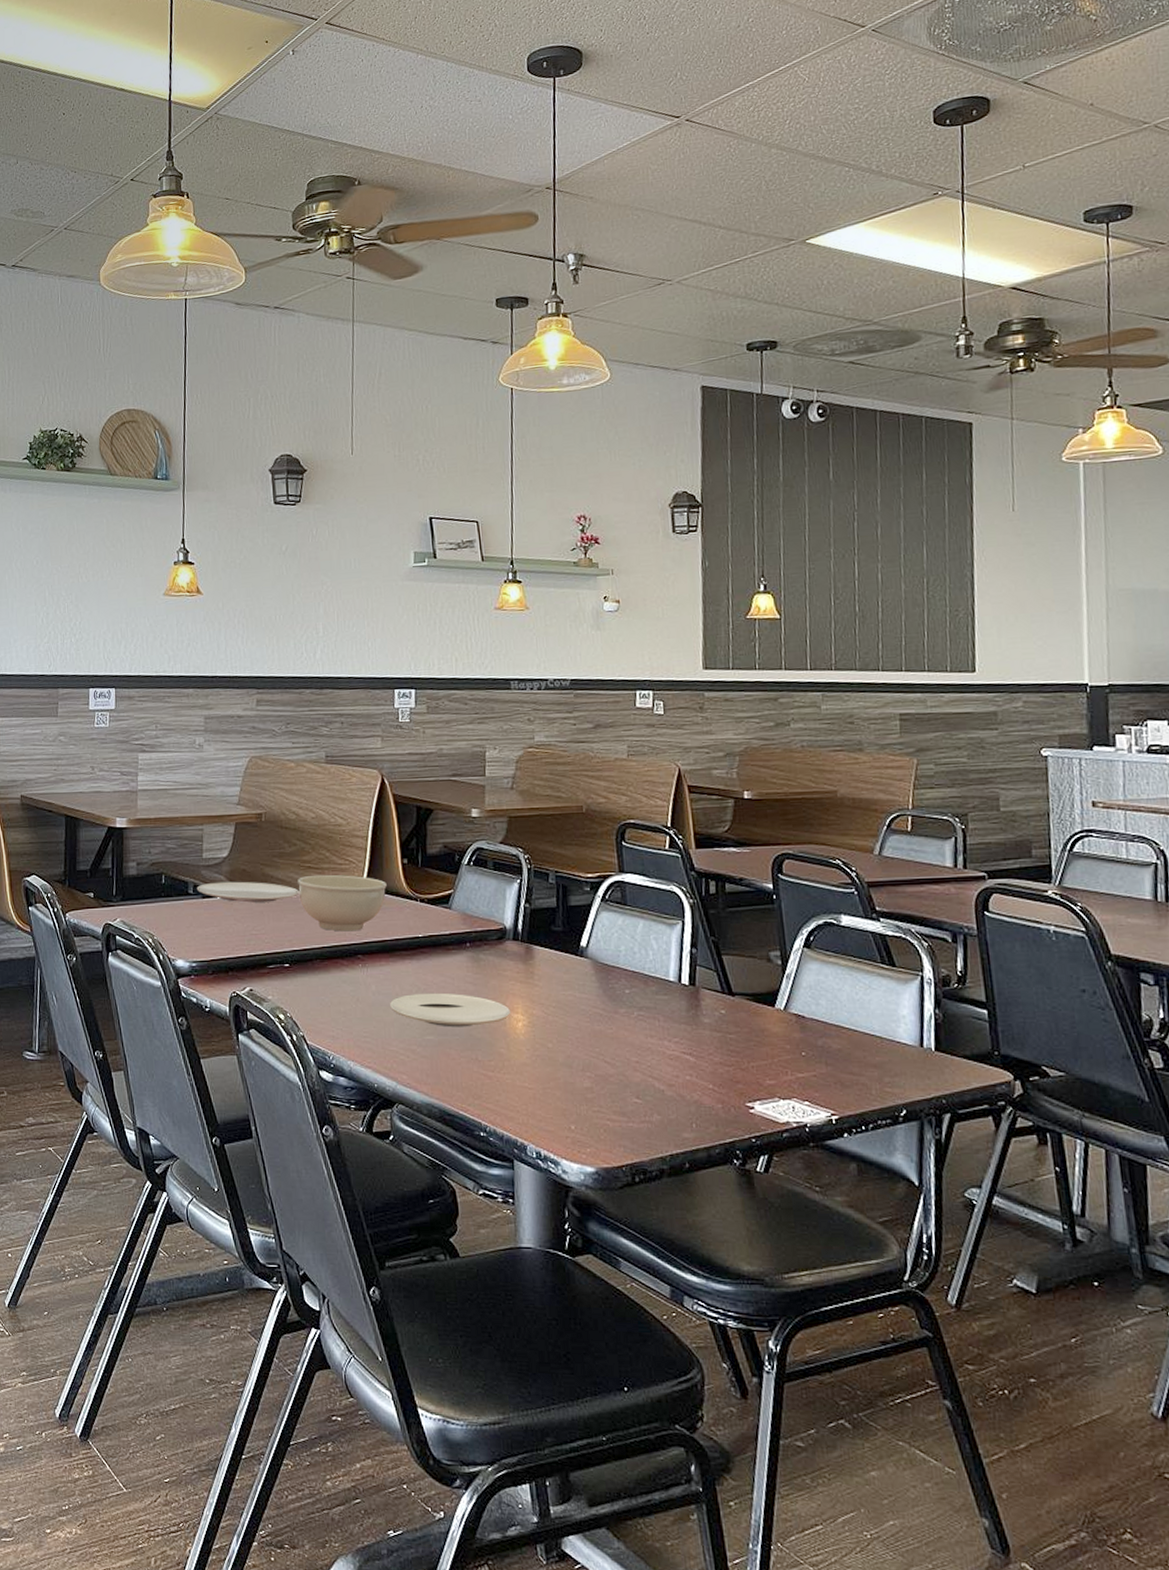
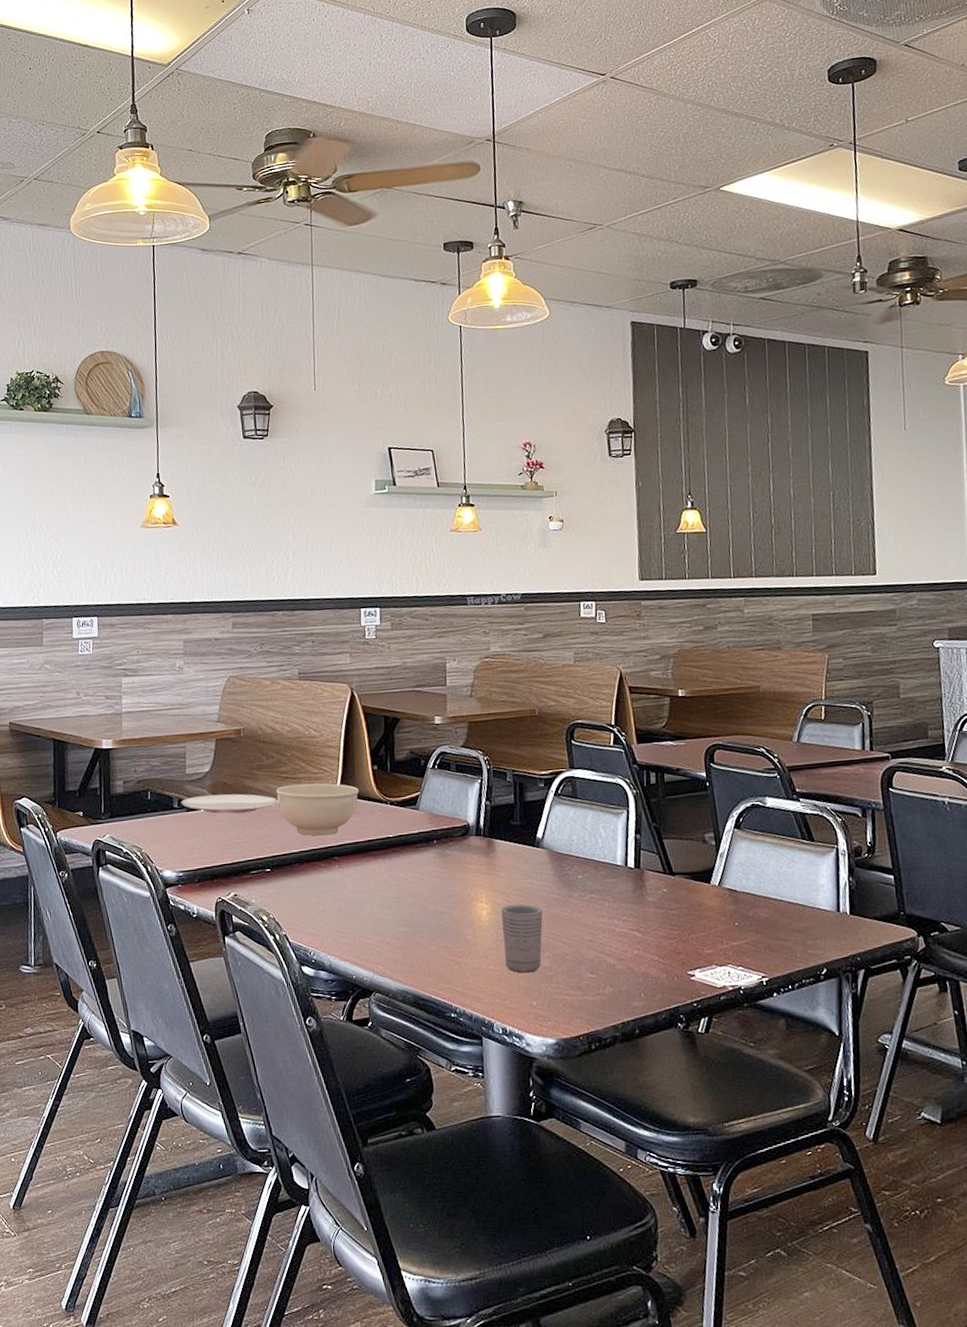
plate: present [390,992,510,1028] -> none [365,887,475,919]
cup: none [538,1017,585,1093] -> present [501,903,543,973]

